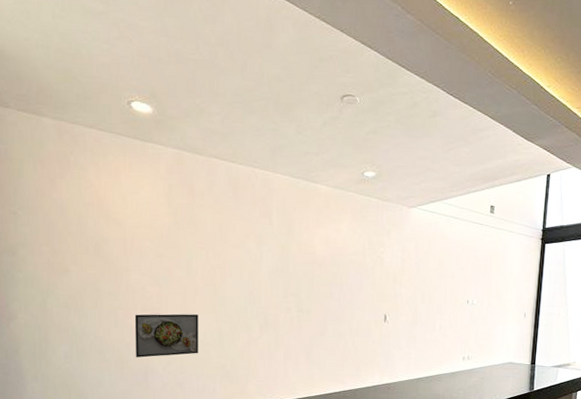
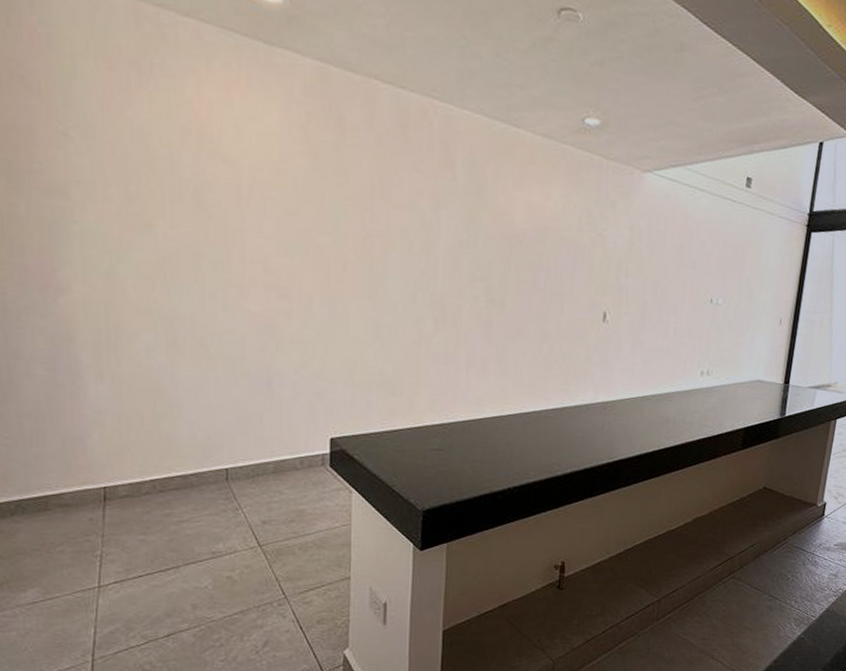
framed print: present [134,314,198,358] -> none [253,294,347,356]

